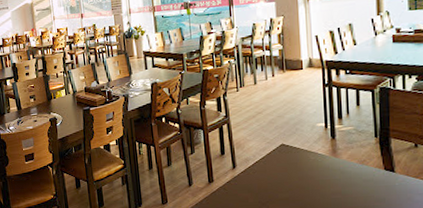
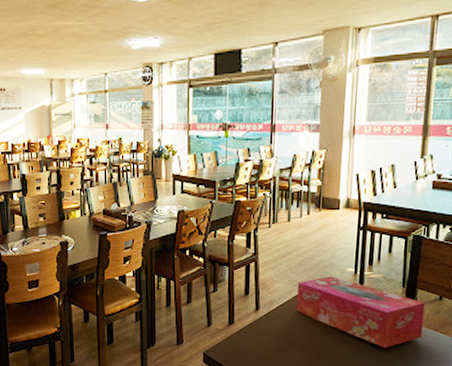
tissue box: none [270,132,402,197] -> present [296,276,425,348]

